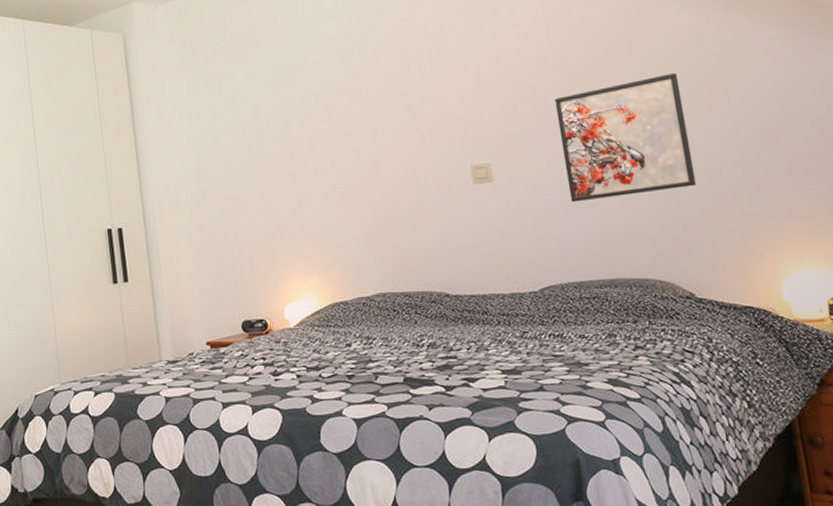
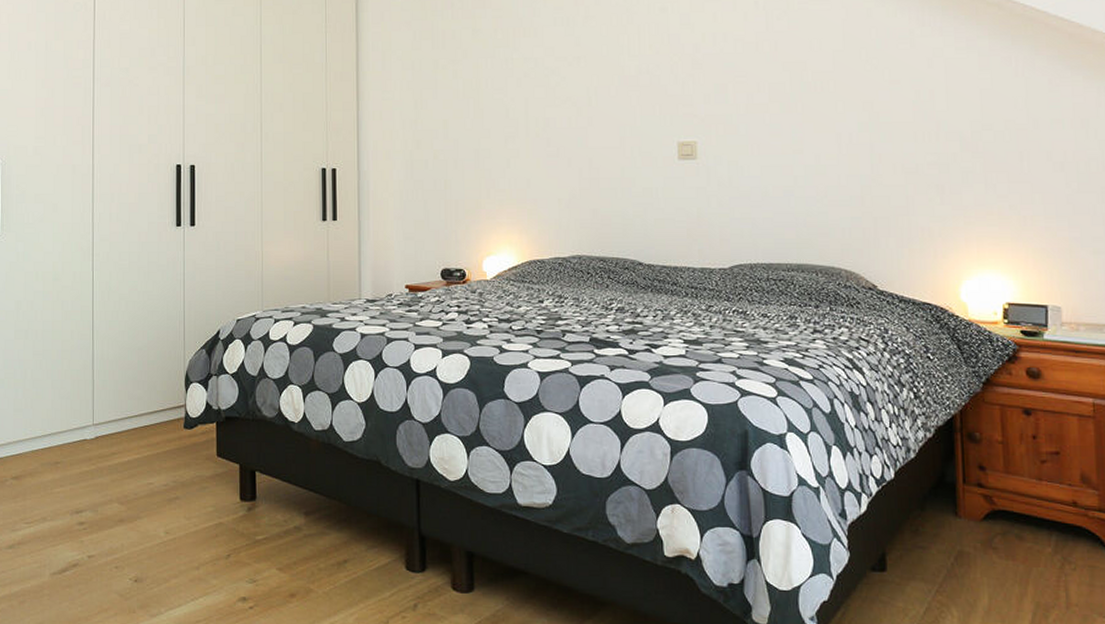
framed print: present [554,73,697,203] -> none [765,72,892,187]

